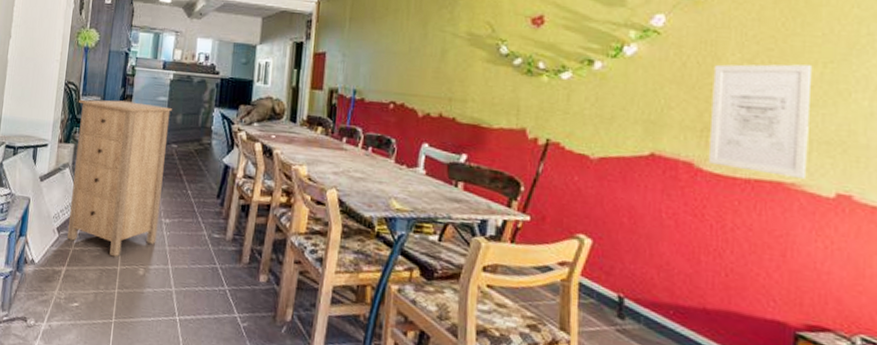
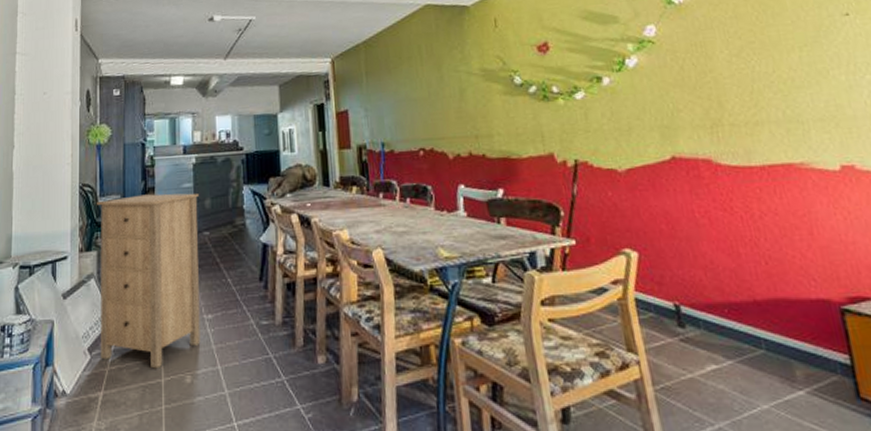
wall art: present [708,64,813,178] -> none [707,51,811,158]

